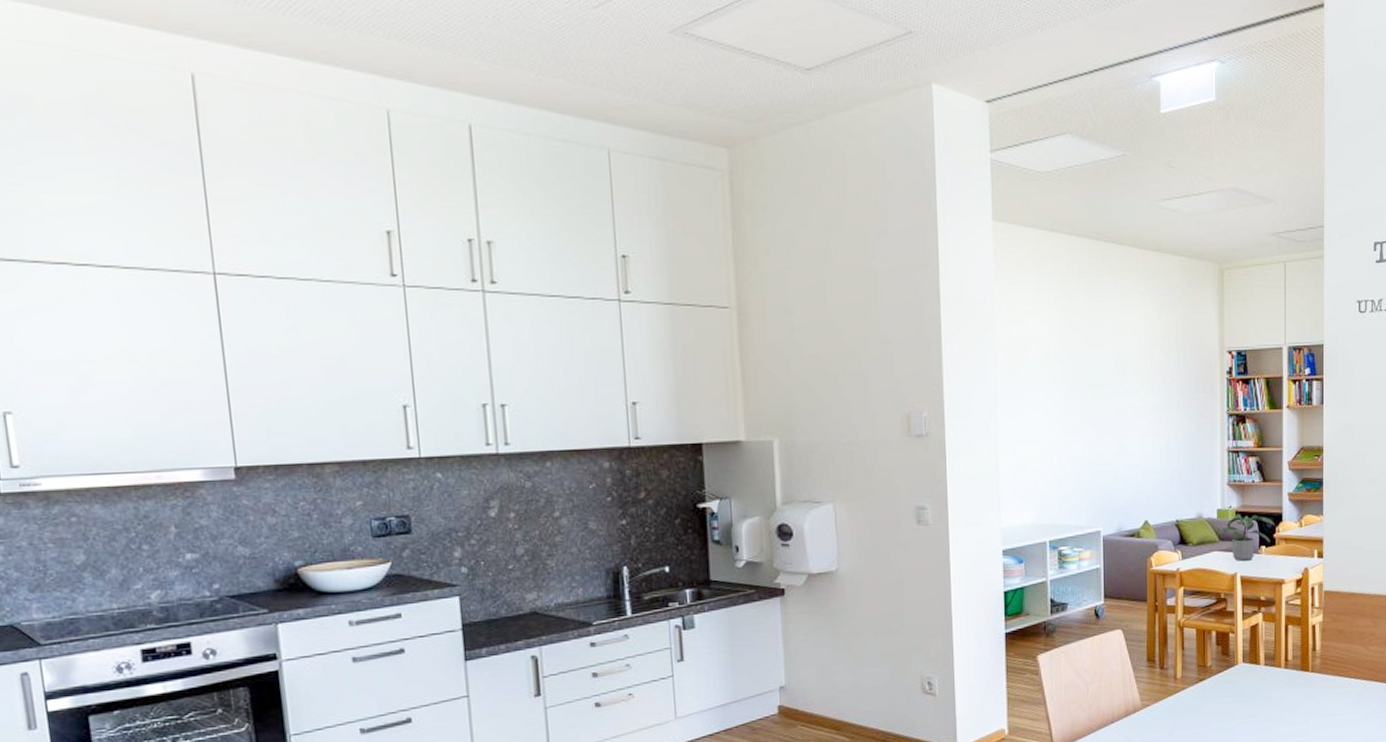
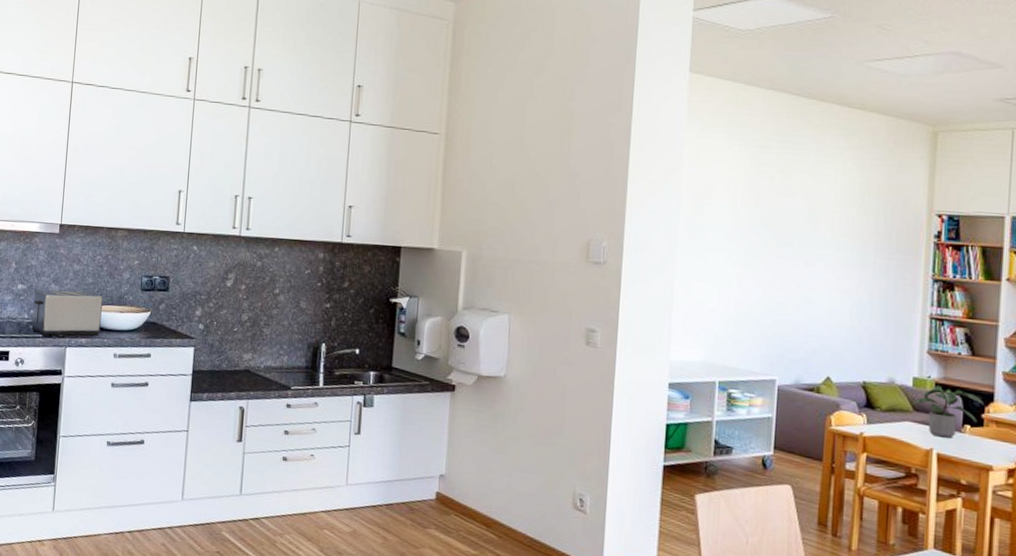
toaster: none [213,548,323,616] -> present [31,290,104,337]

